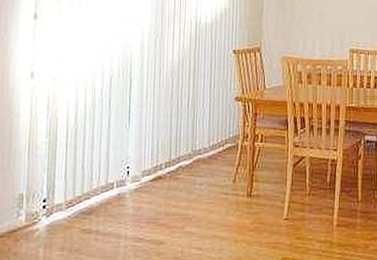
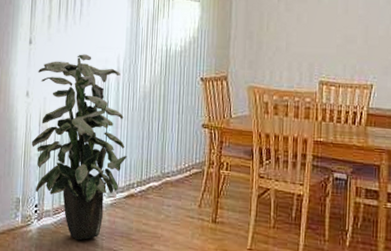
indoor plant: none [38,29,154,233] -> present [32,54,127,241]

